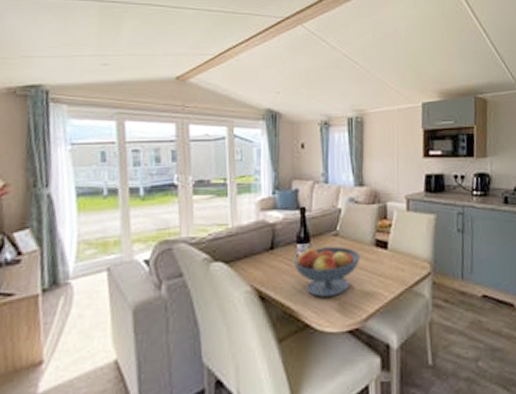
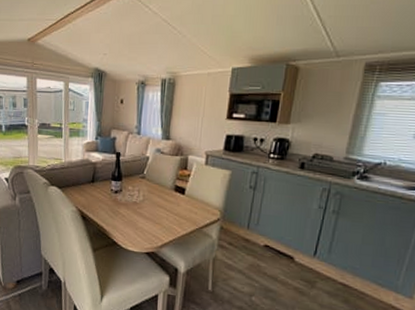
fruit bowl: present [293,246,361,298] -> none [108,185,162,225]

